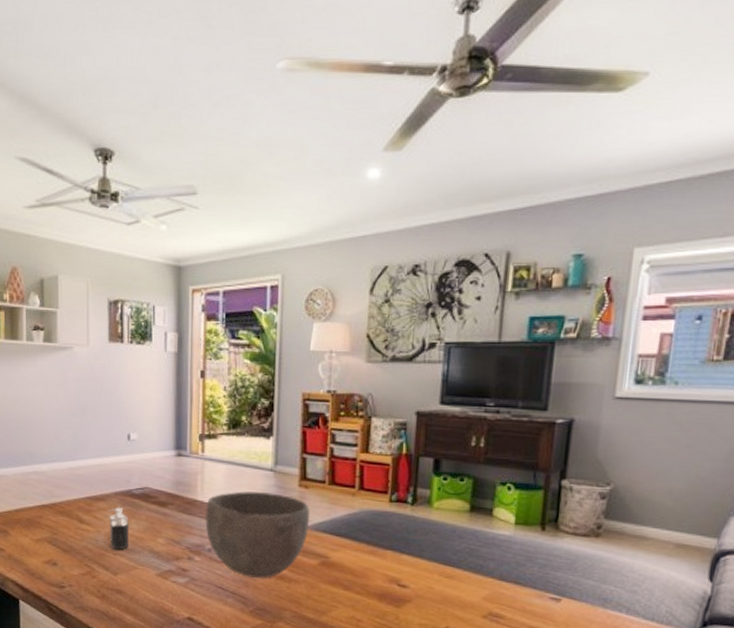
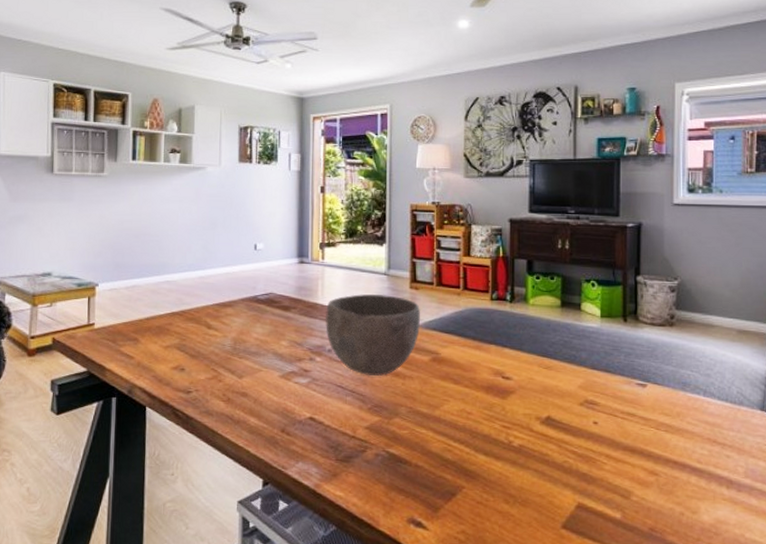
candle: present [108,506,129,550] -> none [235,311,254,354]

